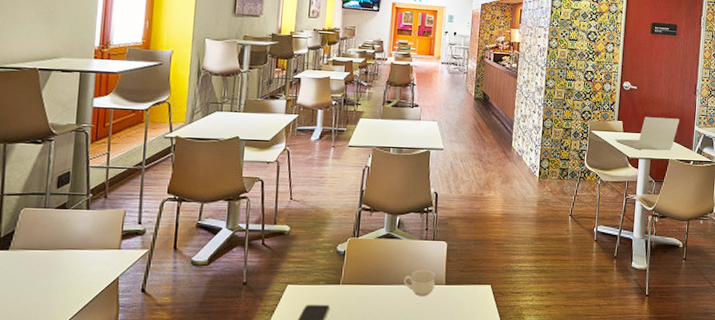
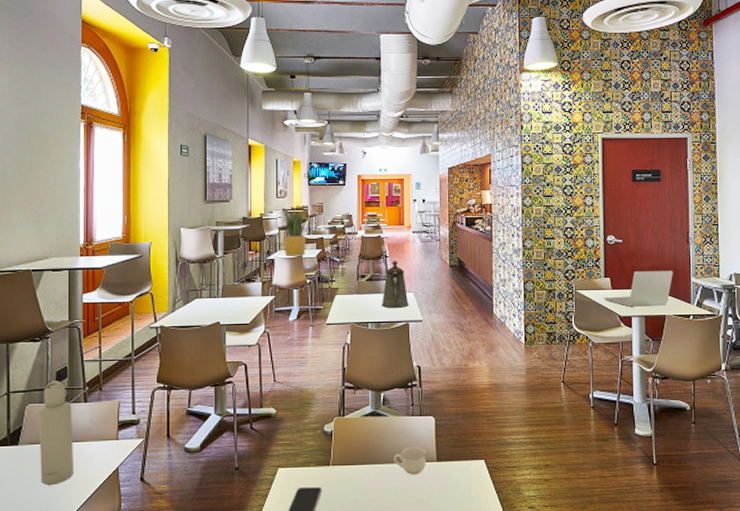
bottle: none [31,185,73,292] -> present [39,381,74,485]
planter: none [312,29,337,77] -> present [282,208,306,256]
coffee pot: none [405,88,432,135] -> present [382,260,409,308]

